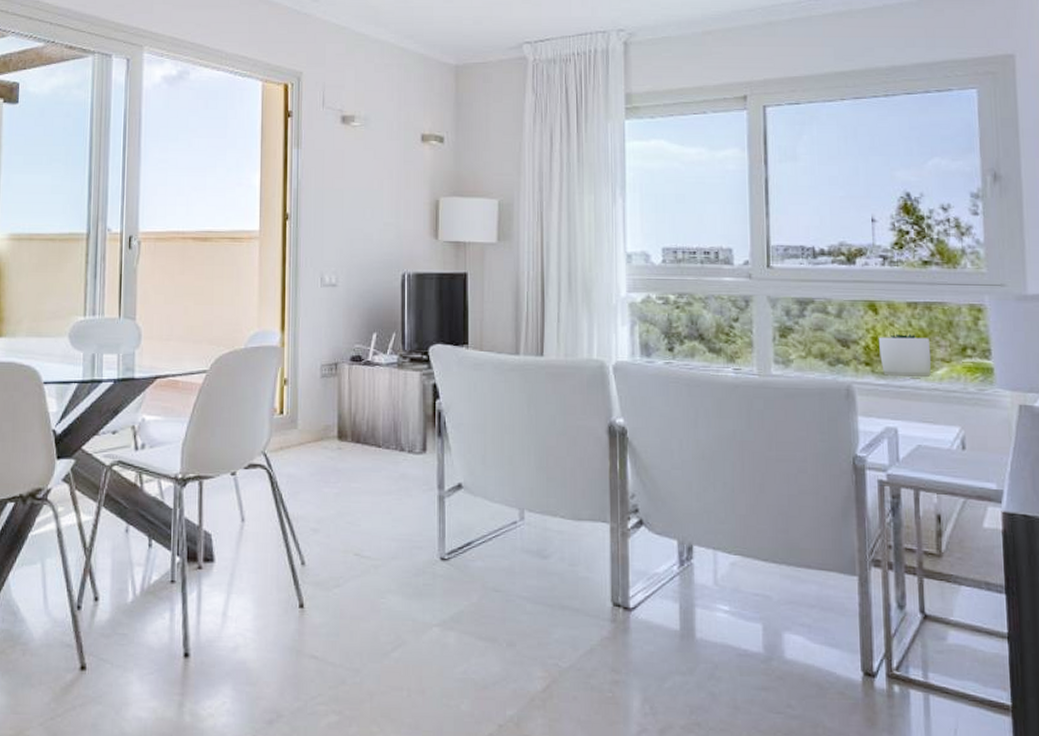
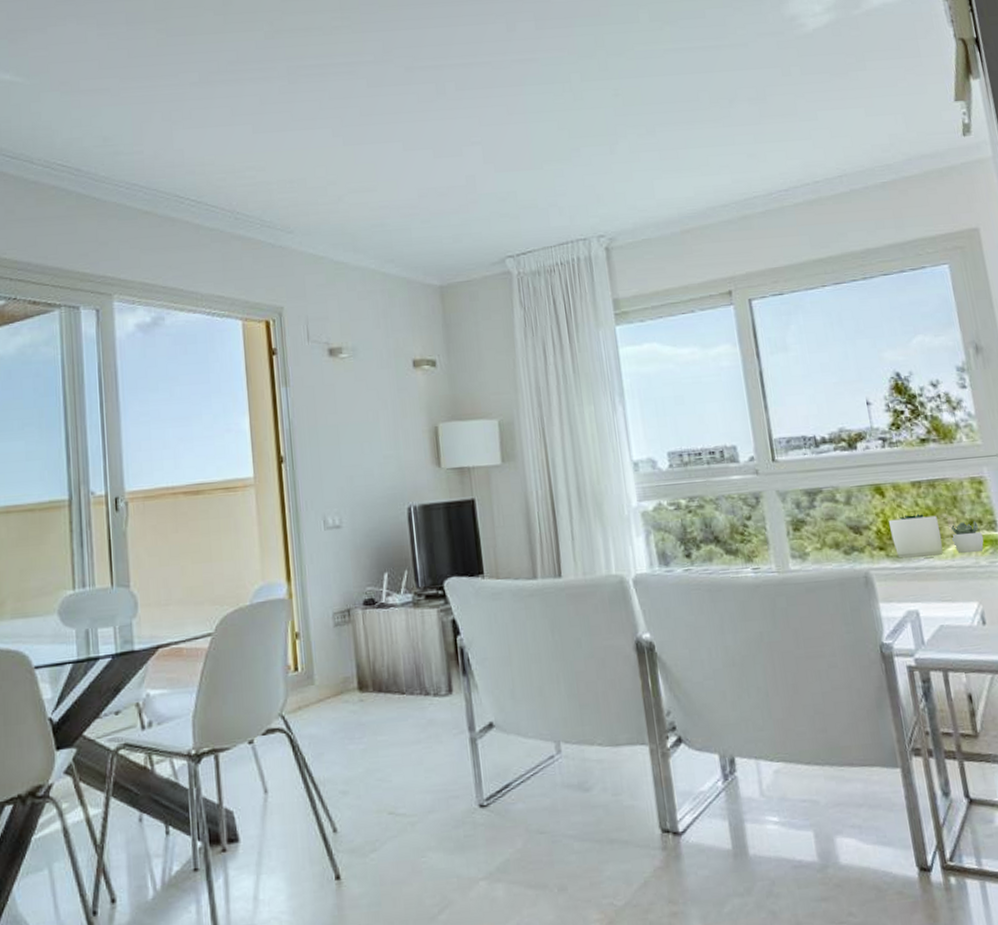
succulent plant: none [941,347,976,379] -> present [951,521,984,554]

